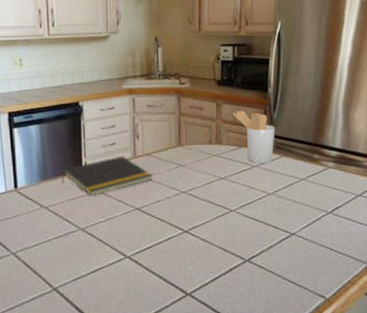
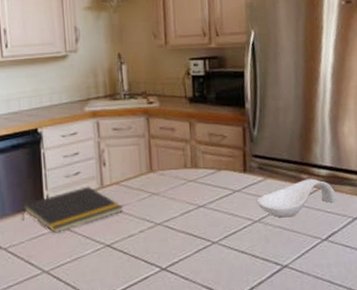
utensil holder: present [232,111,275,164] -> none [207,130,257,188]
spoon rest: none [273,158,344,192] -> present [257,178,338,218]

